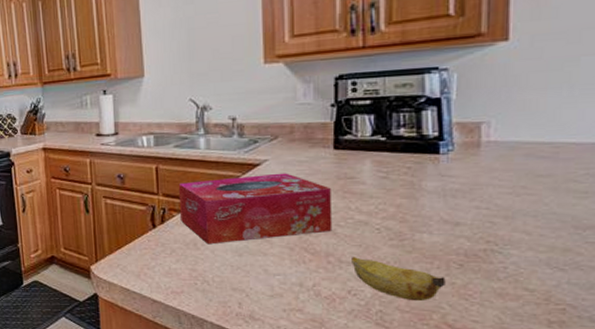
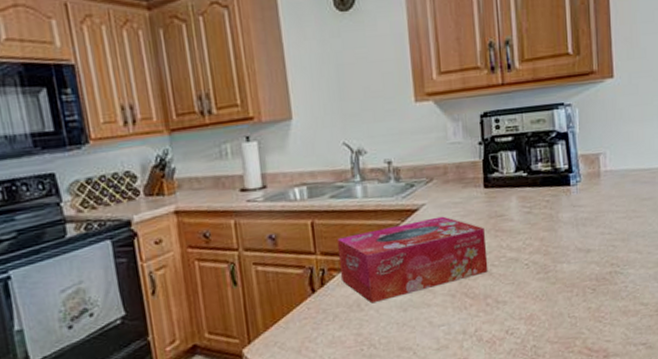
banana: present [352,256,446,302] -> none [507,294,584,332]

